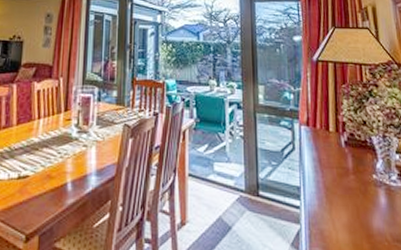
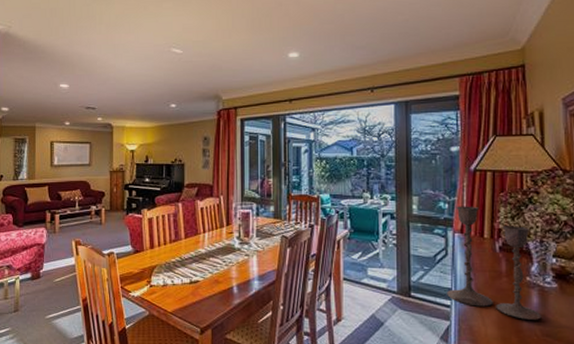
candlestick: none [296,97,391,223] -> present [447,206,542,320]

